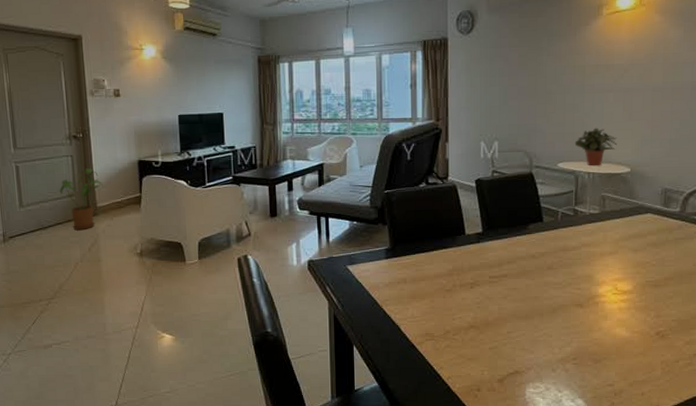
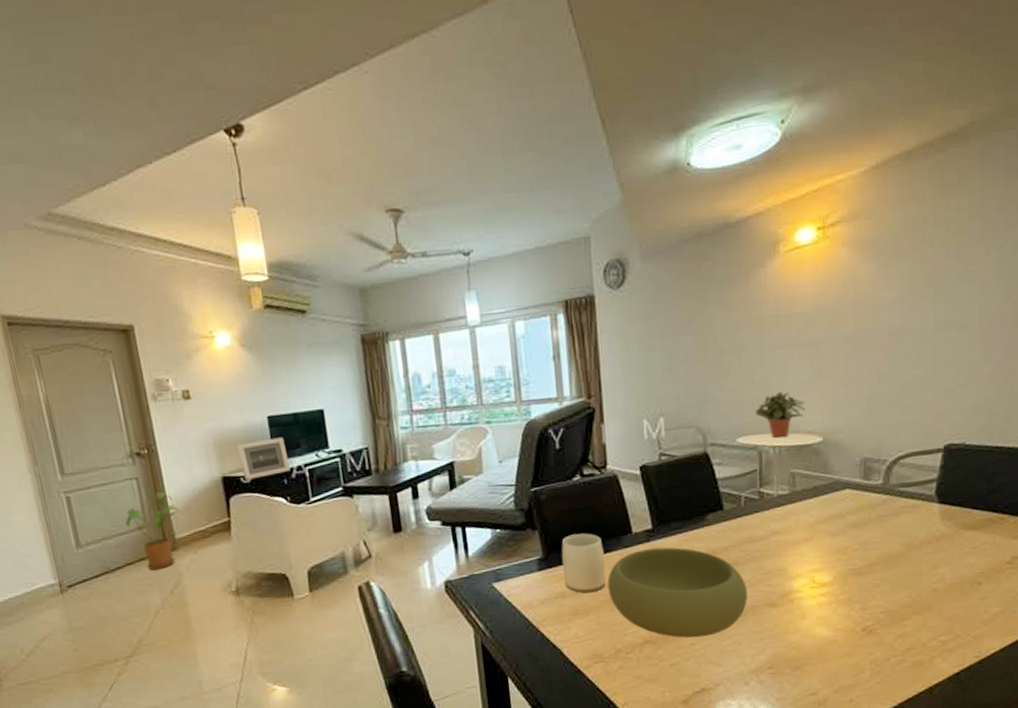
picture frame: none [152,132,193,164] -> present [236,437,290,480]
mug: none [405,231,442,281] -> present [561,533,606,593]
bowl: none [442,248,559,327] -> present [607,547,747,638]

